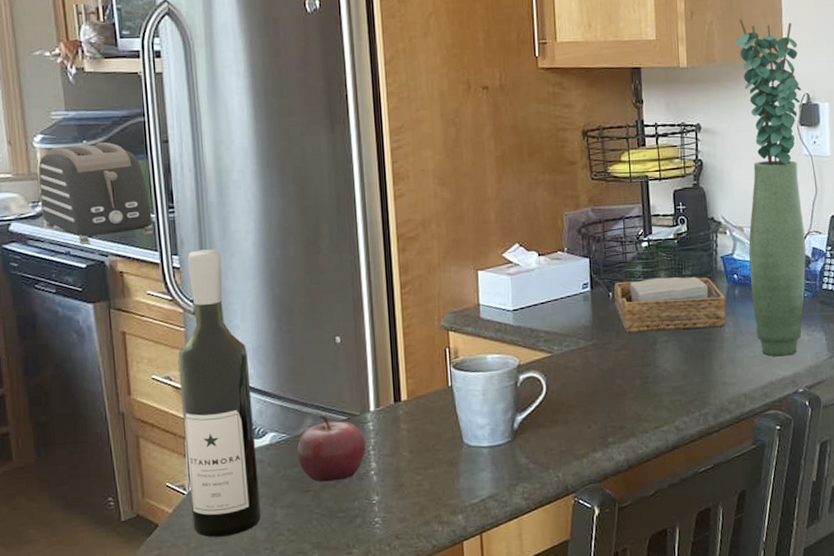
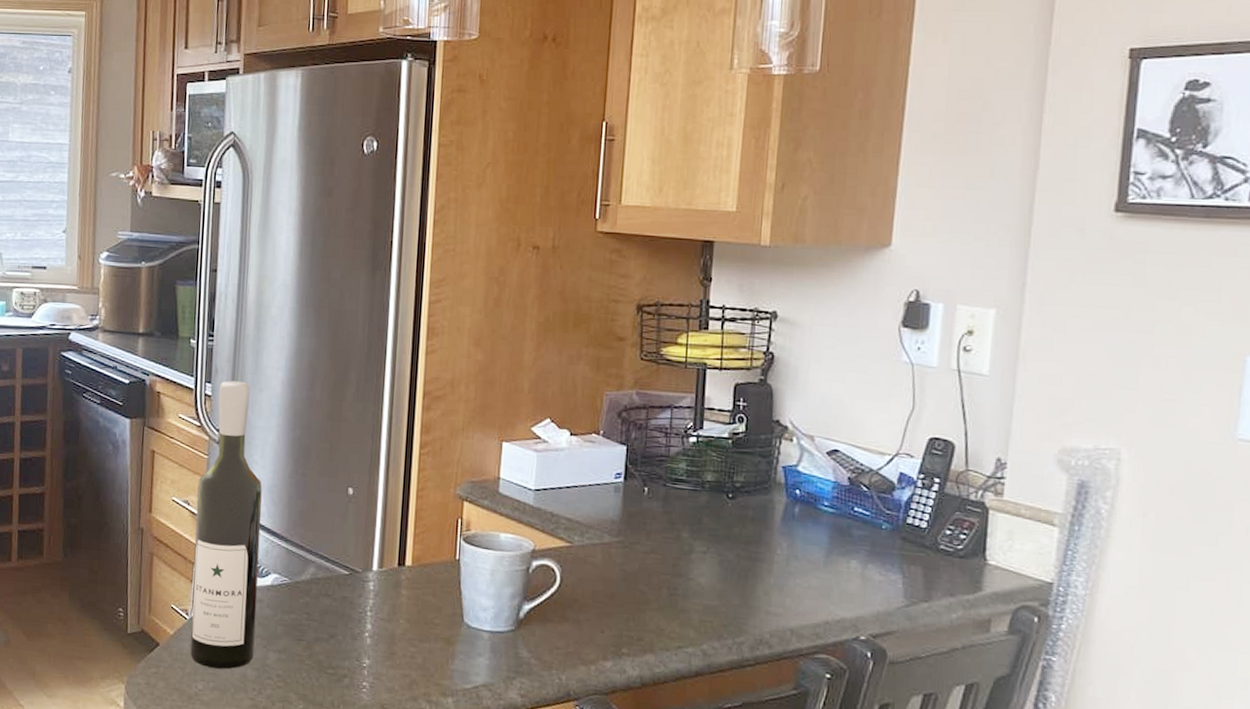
toaster: present [38,142,153,245] -> none [98,265,193,361]
fruit: present [296,414,366,482] -> none [295,564,364,636]
napkin holder: present [614,276,727,333] -> none [649,477,782,548]
vase: present [736,19,806,357] -> none [814,196,912,595]

